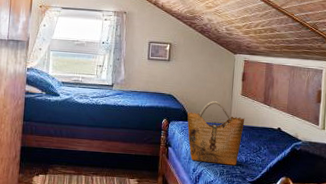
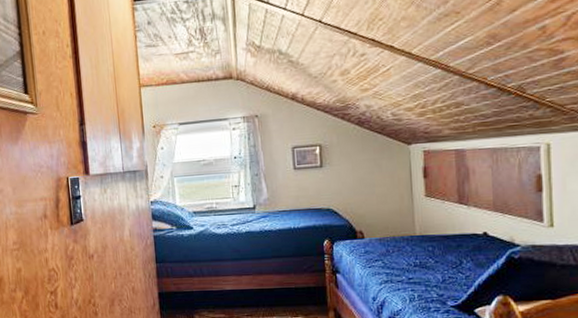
grocery bag: present [187,101,245,166] -> none [355,209,435,288]

